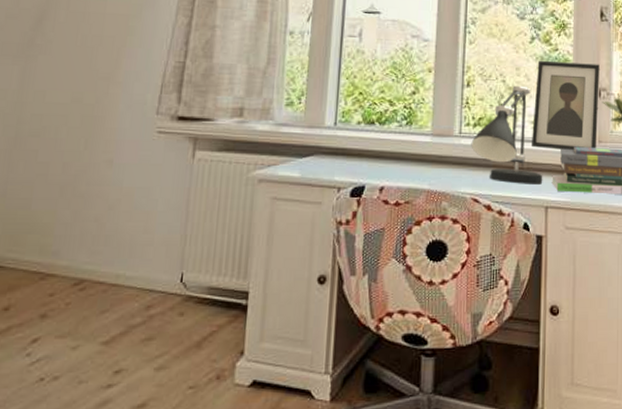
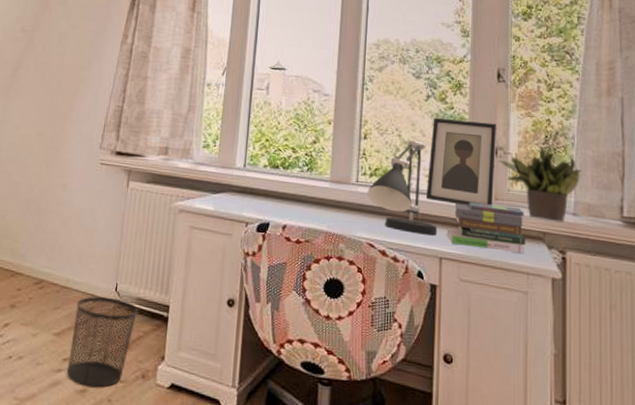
waste bin: none [120,290,210,400] -> present [67,296,138,388]

